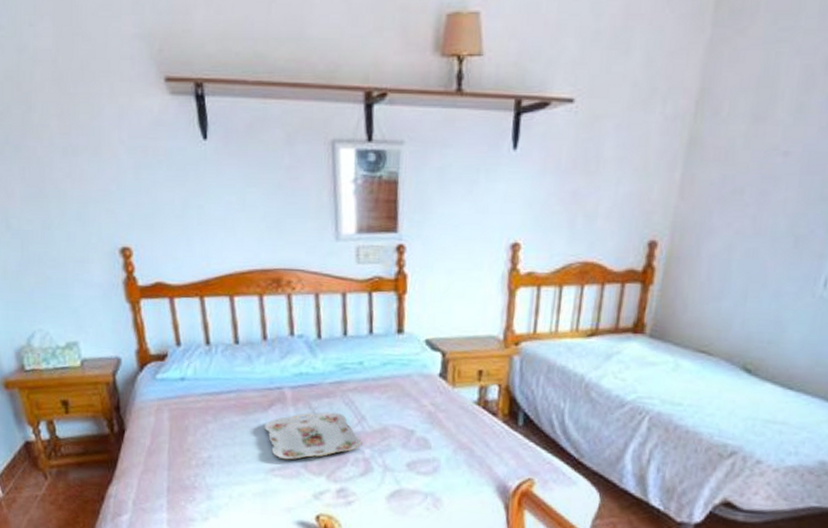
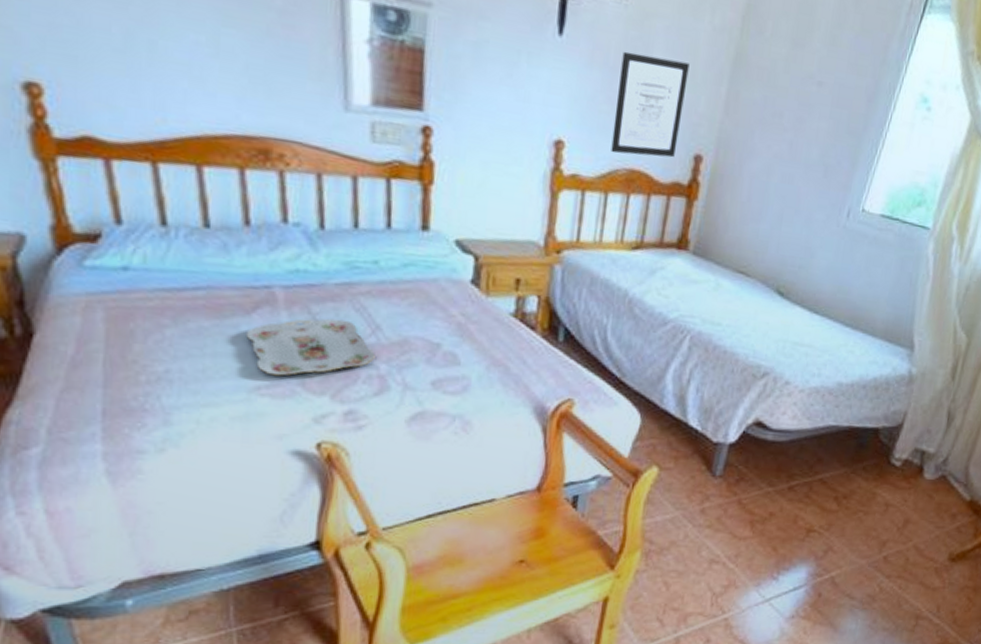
wall art: none [564,154,641,249] -> present [611,51,690,158]

